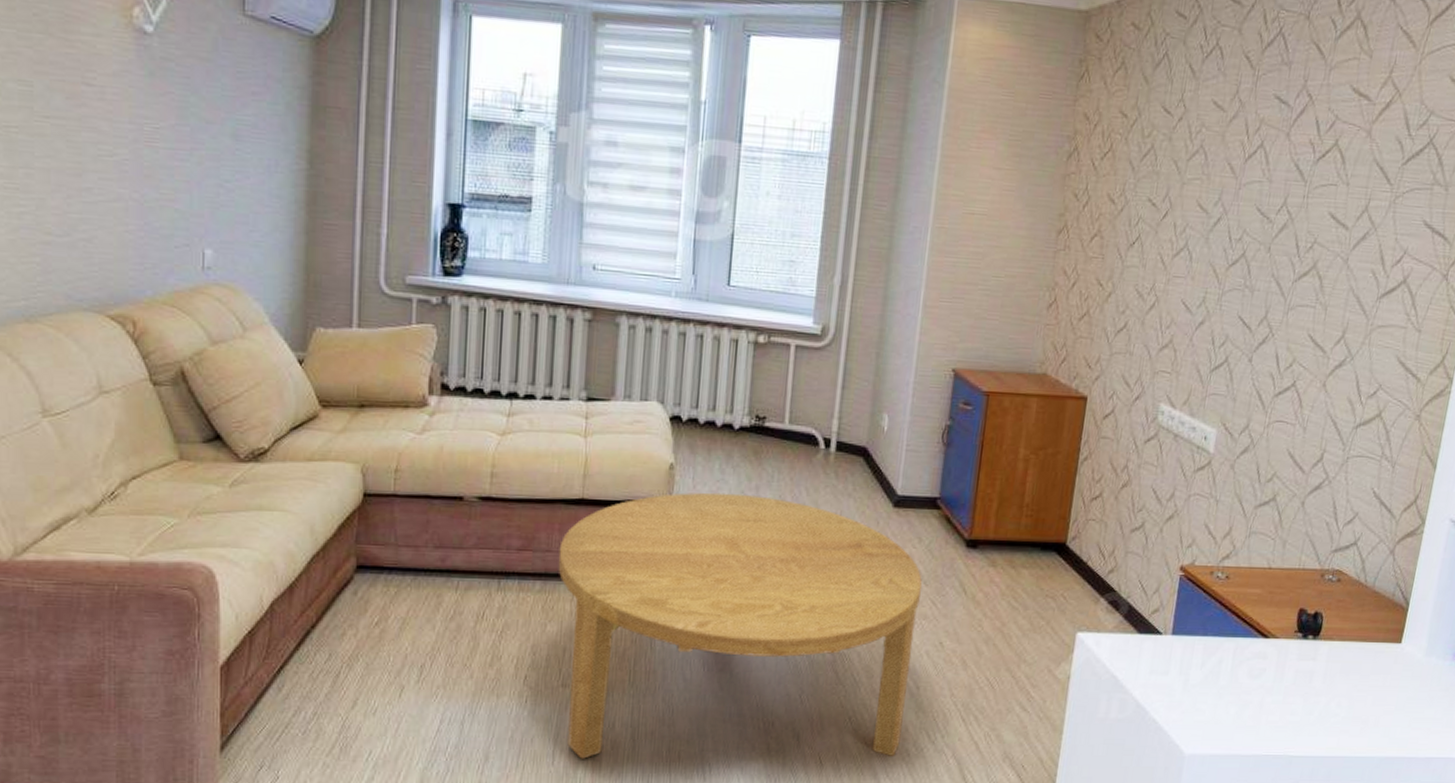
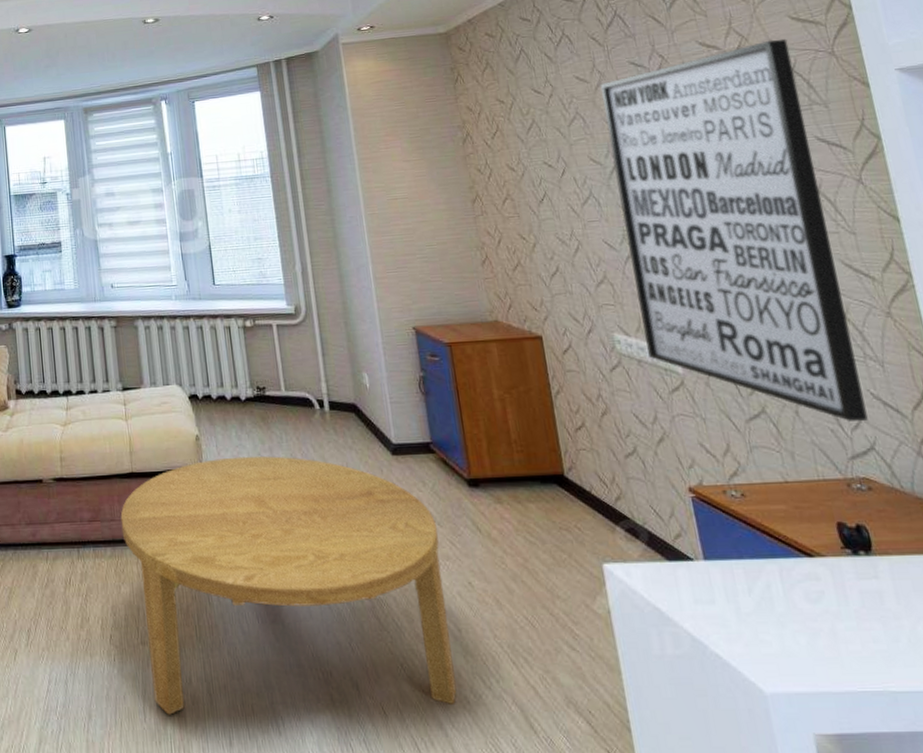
wall art: none [1187,100,1439,518] -> present [600,38,868,423]

